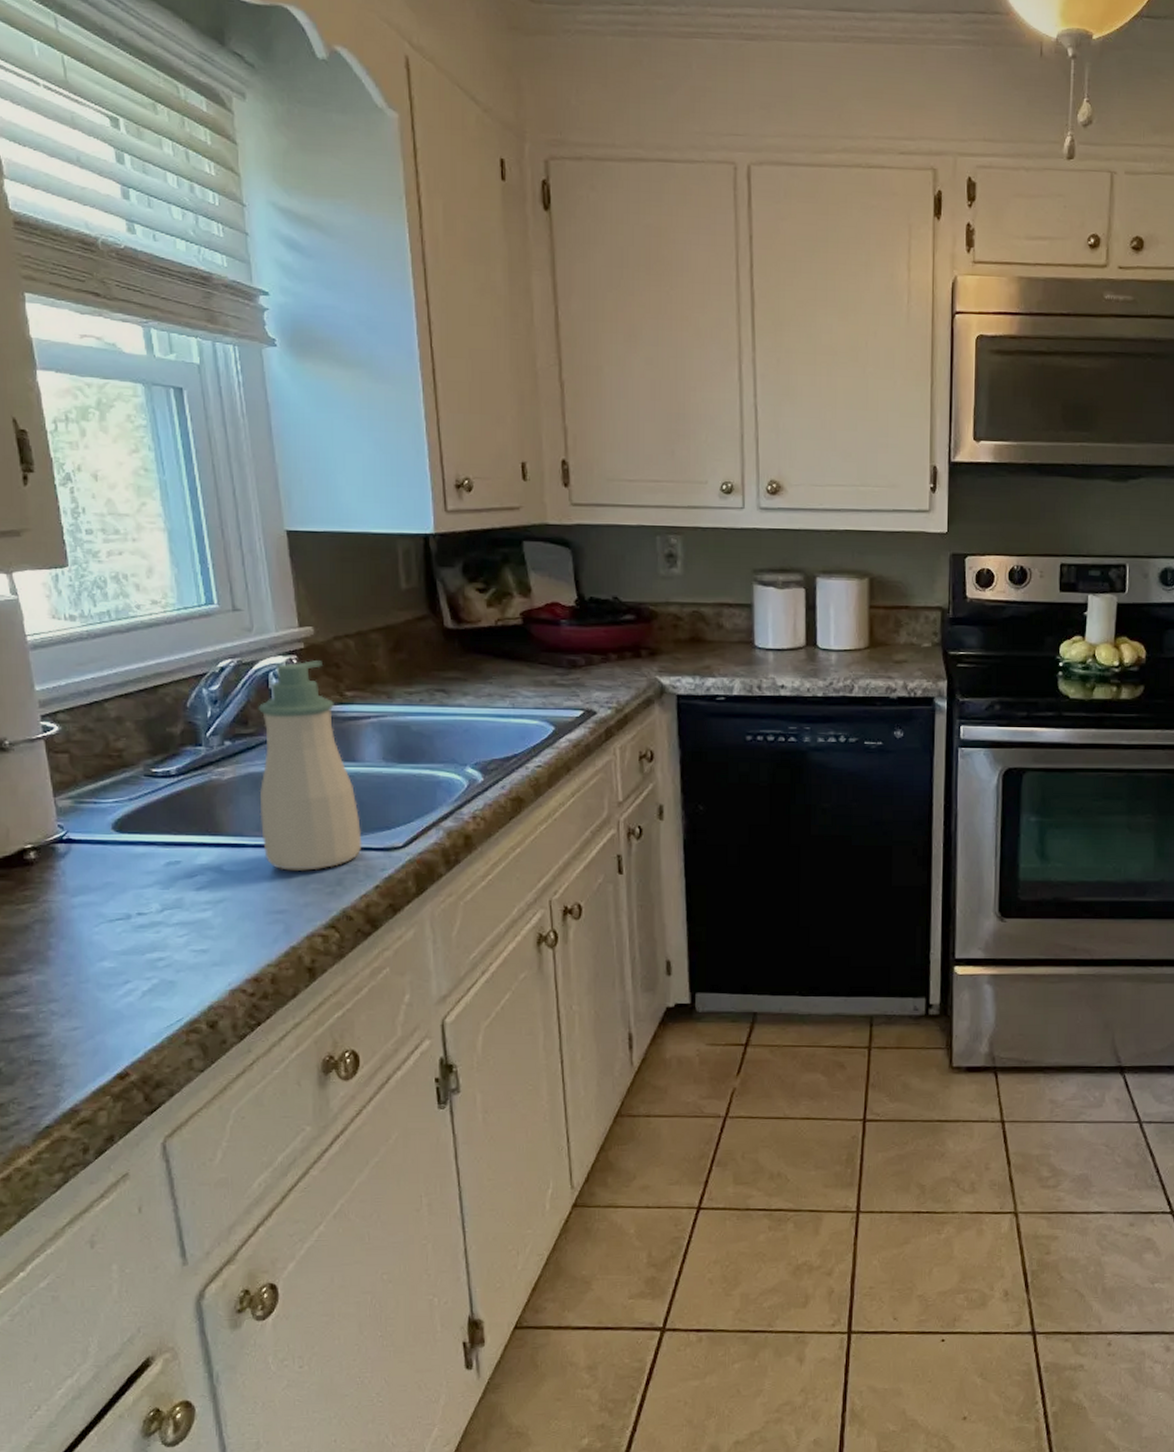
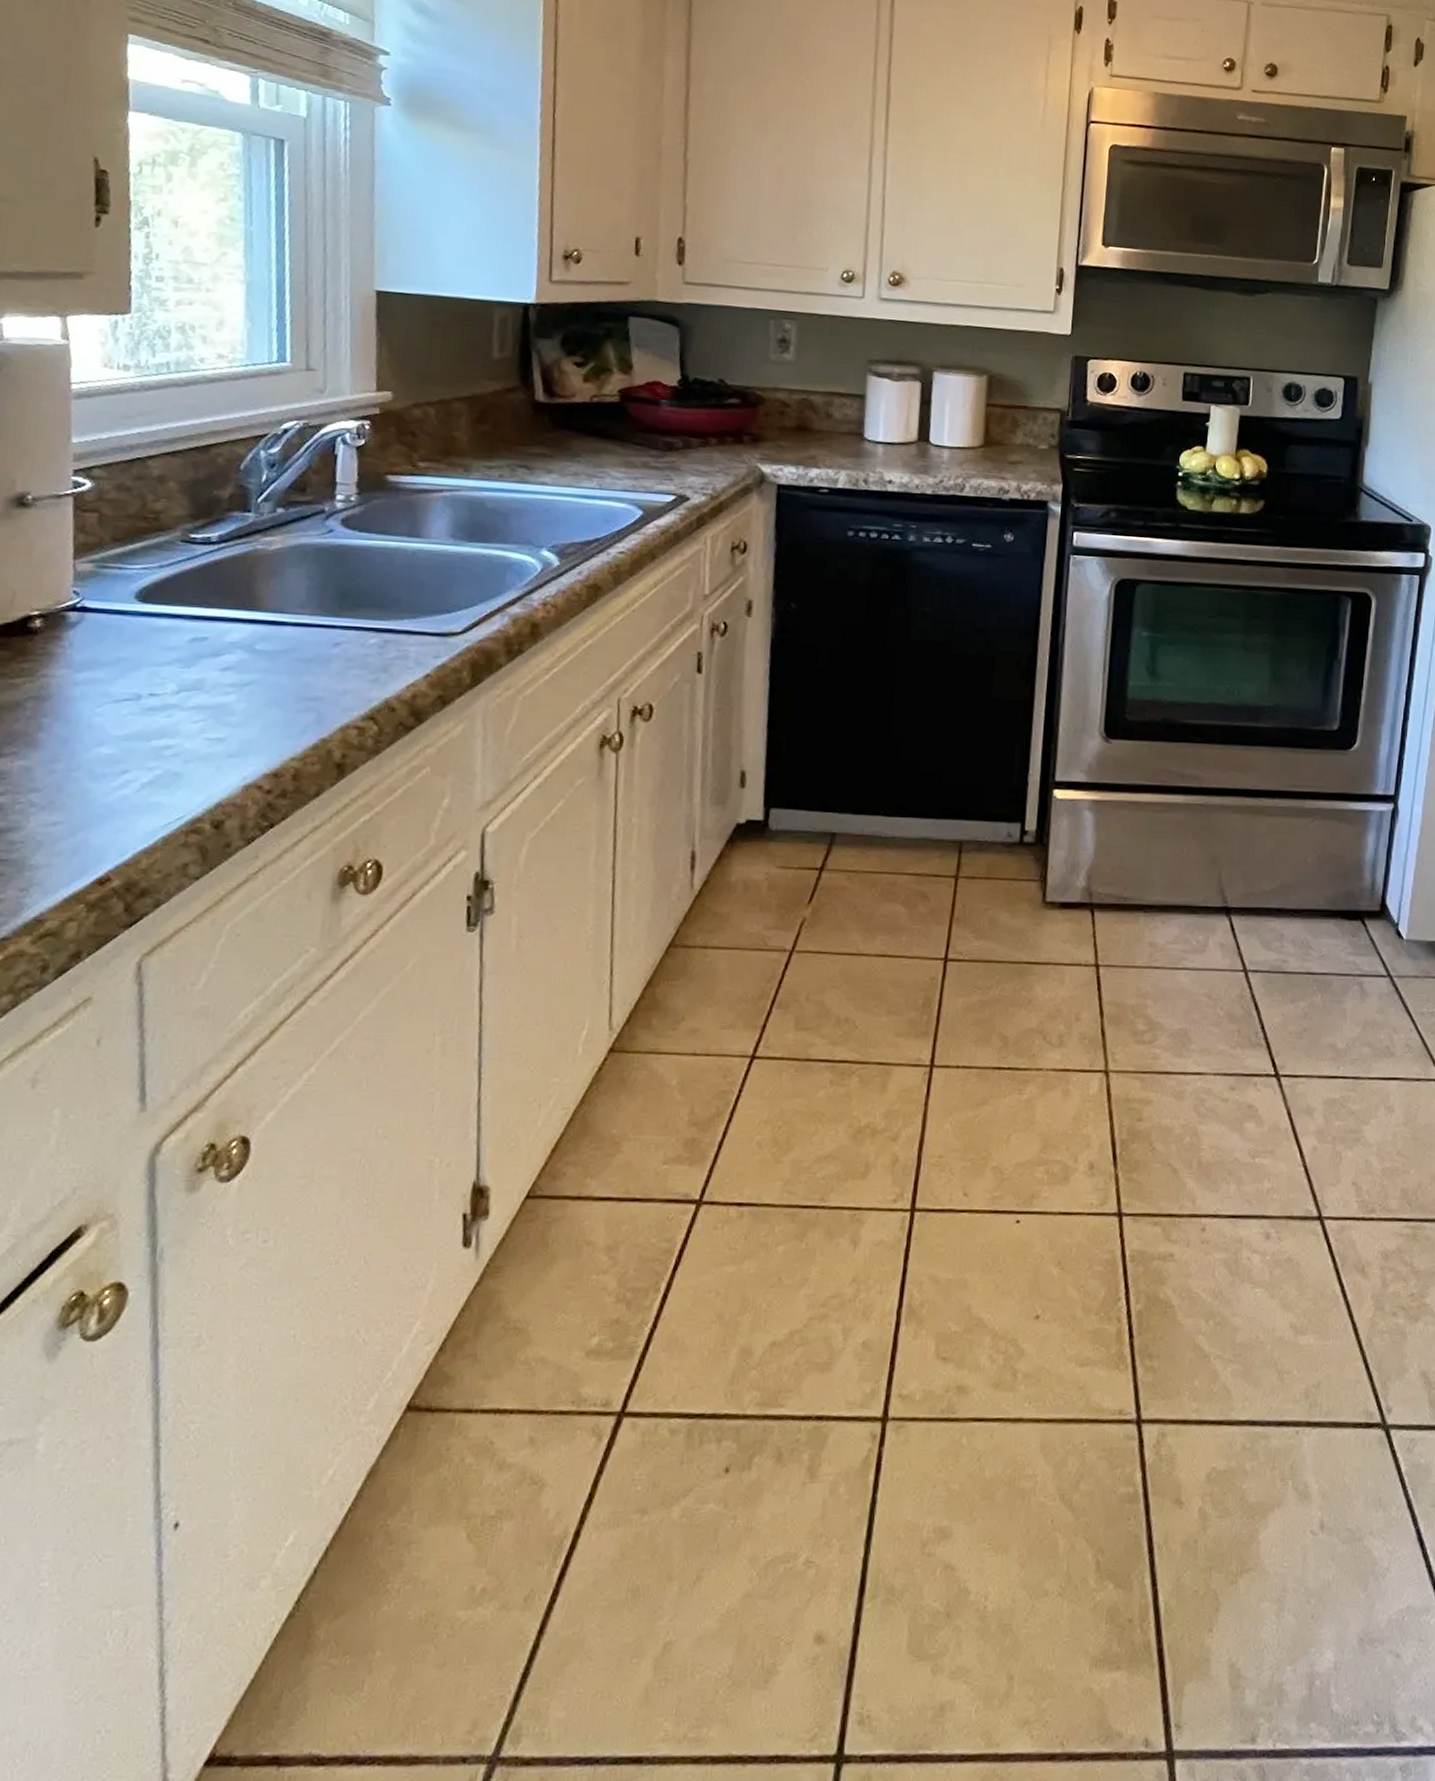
soap bottle: present [258,660,362,871] -> none [304,427,417,654]

